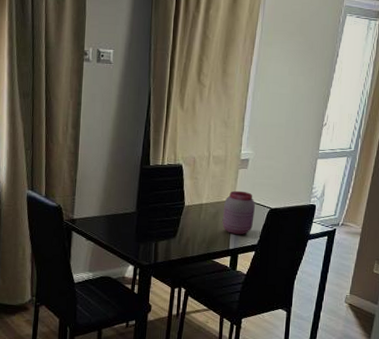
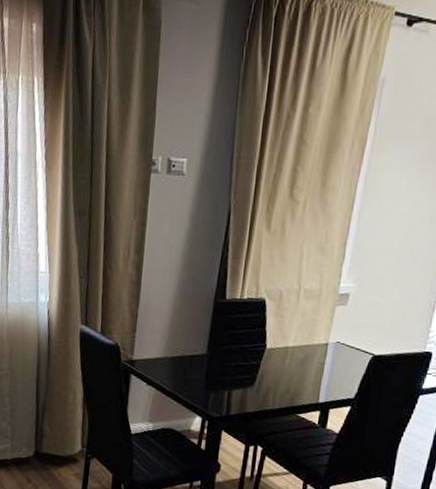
jar: present [222,190,255,235] -> none [311,332,355,386]

